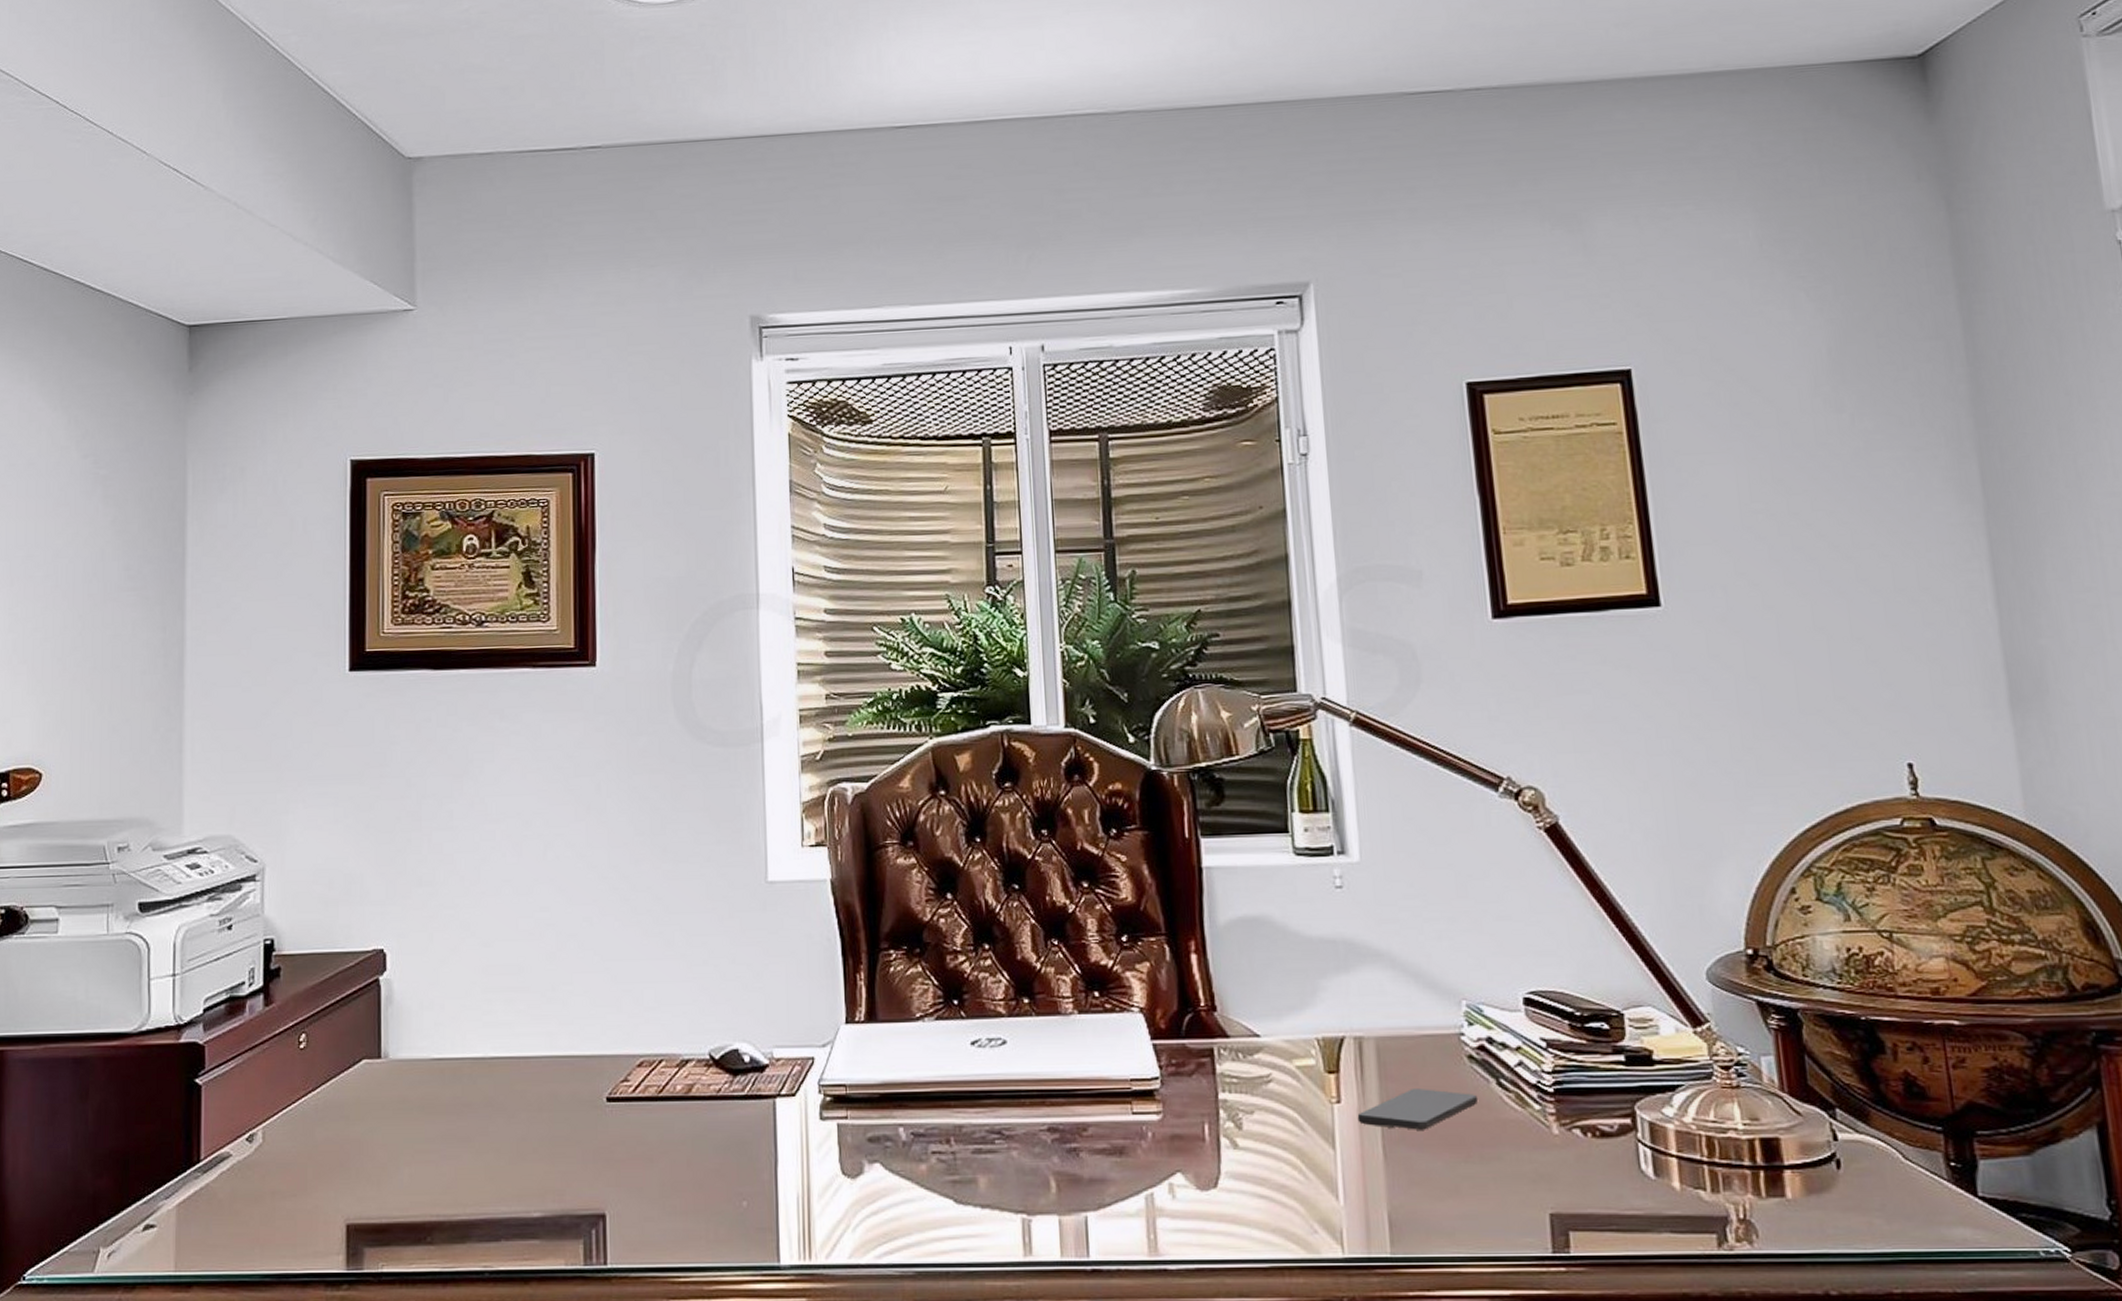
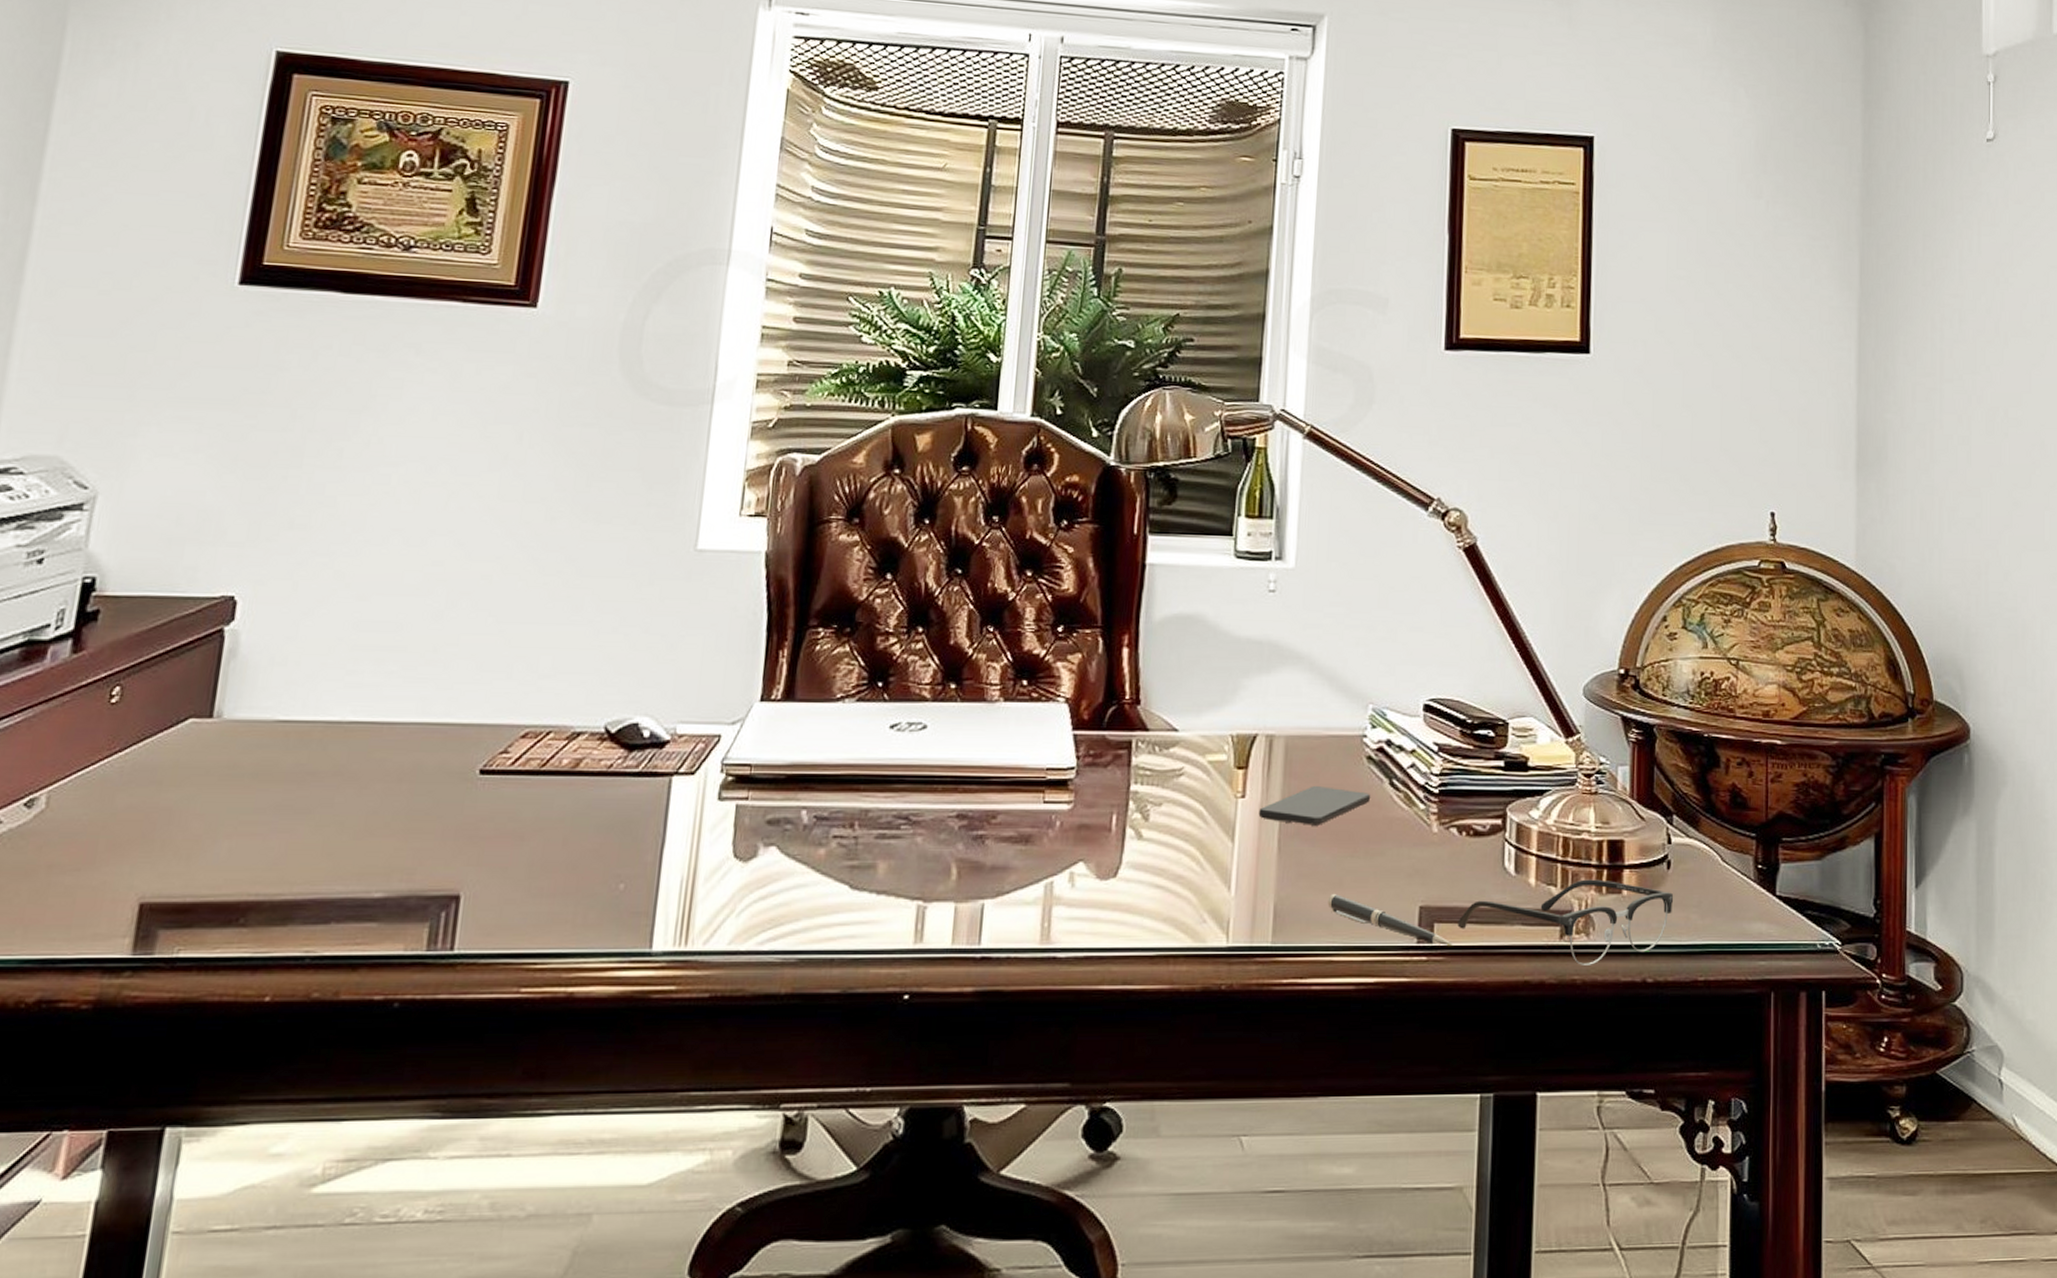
pen: none [1446,1202,1593,1255] -> present [1327,894,1453,945]
eyeglasses: none [1596,1181,1851,1278] -> present [1457,879,1674,967]

